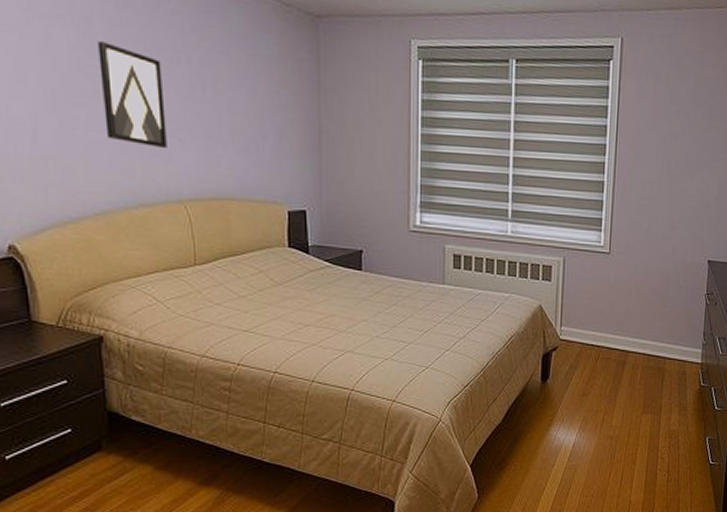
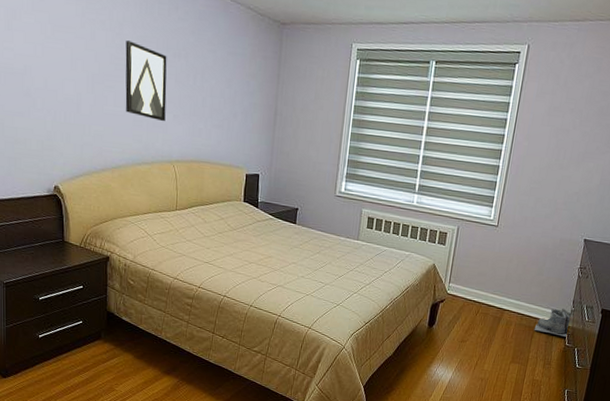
boots: none [664,342,702,376] -> present [534,308,571,337]

